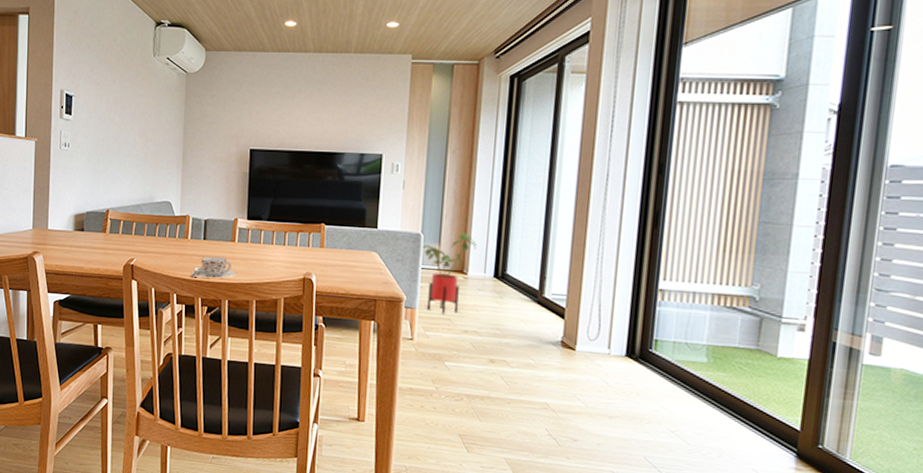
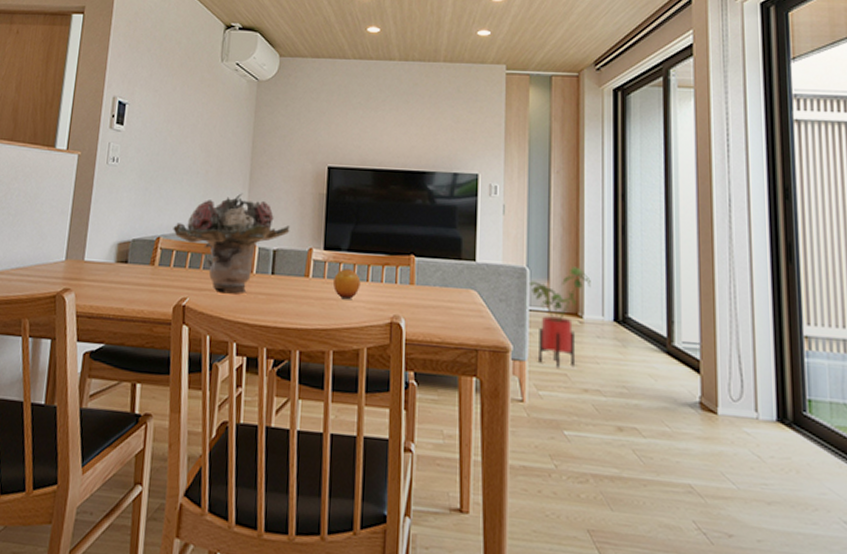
flower arrangement: none [119,172,219,257] -> present [173,193,291,295]
teacup: present [191,256,237,279] -> none [255,295,311,323]
fruit: none [255,235,279,260] -> present [332,269,361,300]

